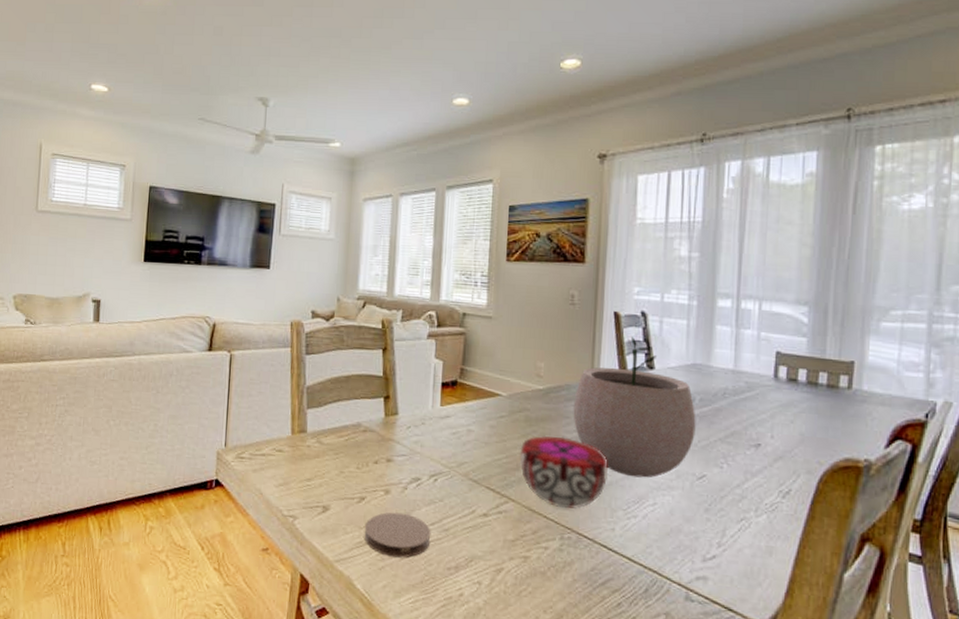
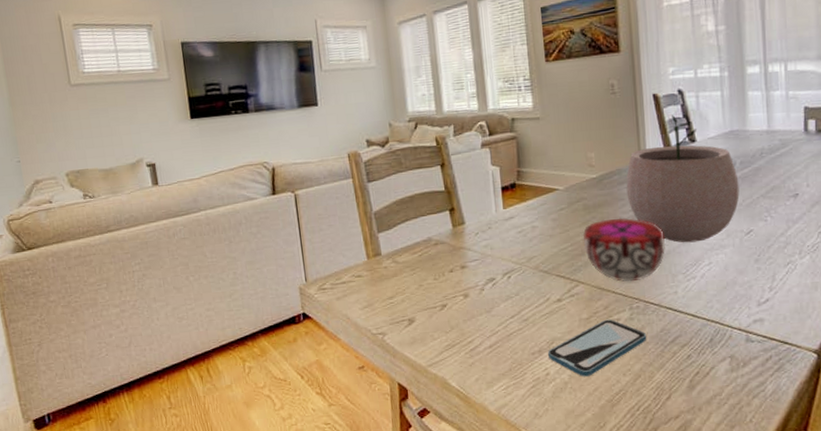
coaster: present [364,512,431,558] -> none [450,312,513,353]
smartphone: none [465,545,575,606] -> present [548,319,647,377]

